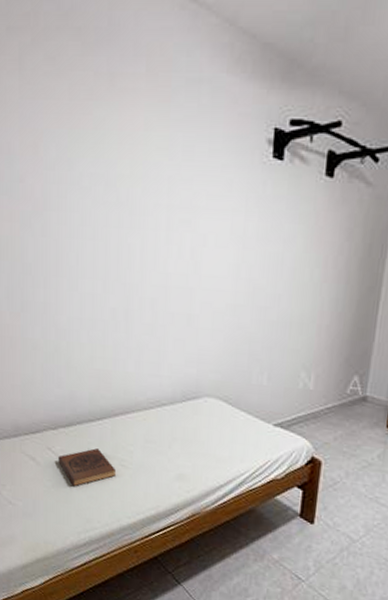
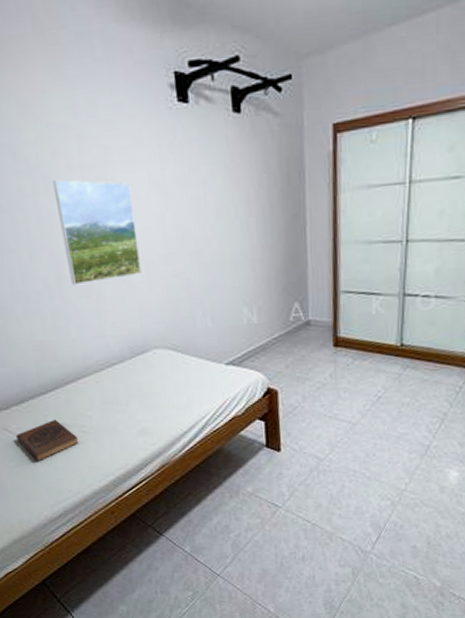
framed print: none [137,216,212,322] -> present [52,179,142,286]

